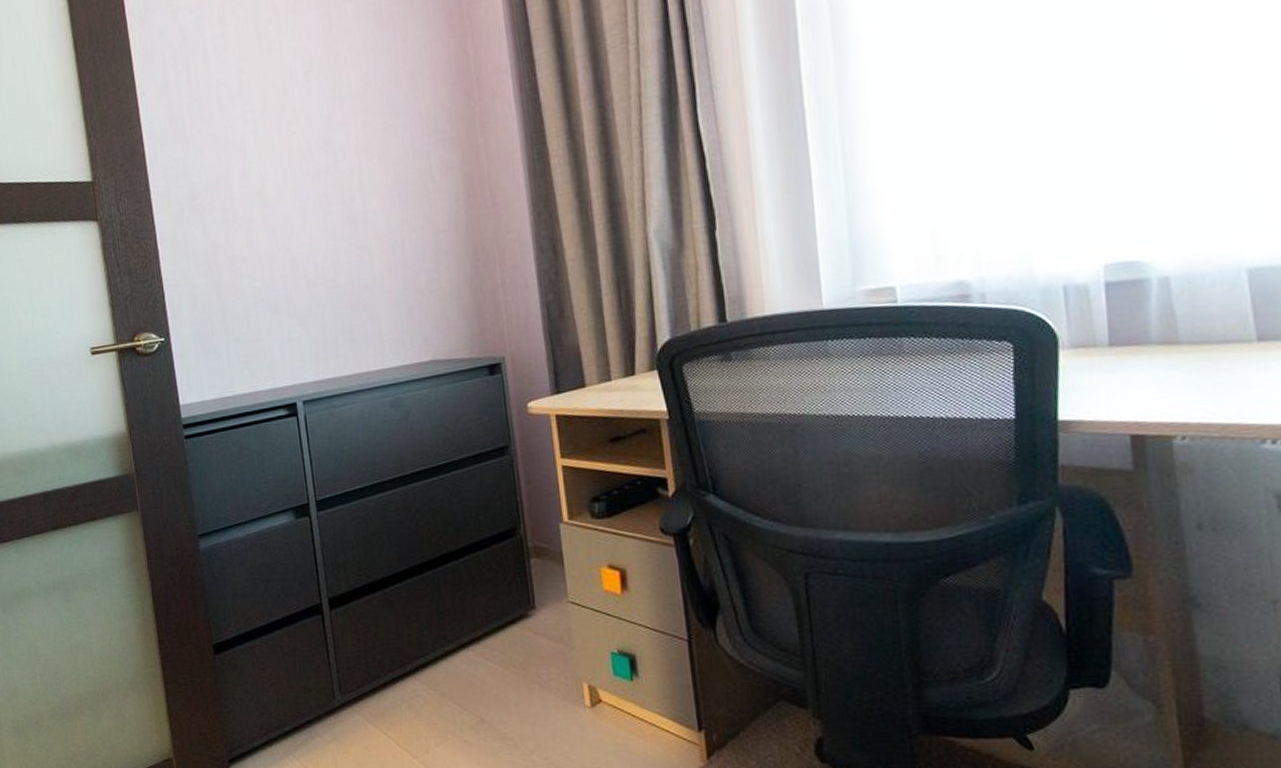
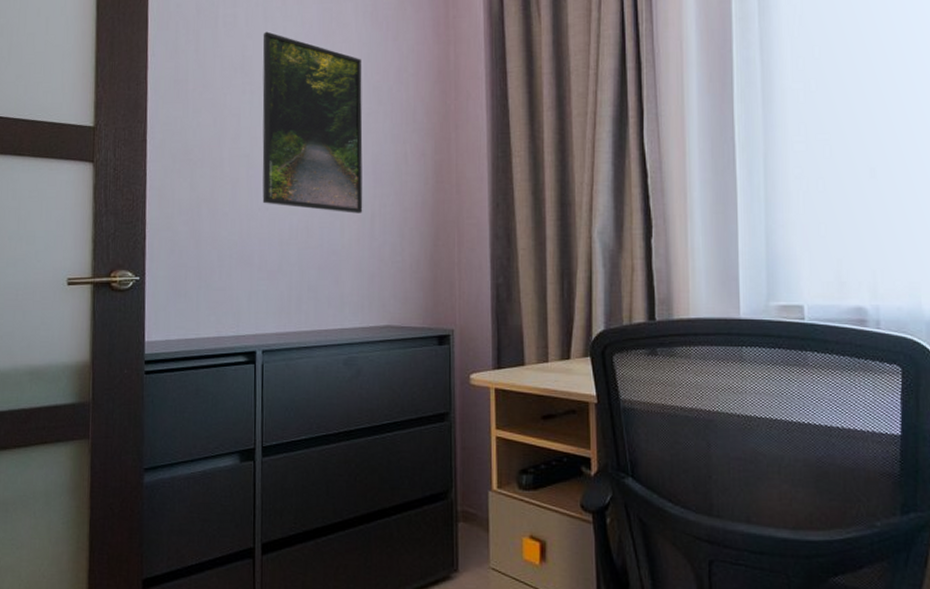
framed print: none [257,49,392,244] -> present [262,31,363,214]

